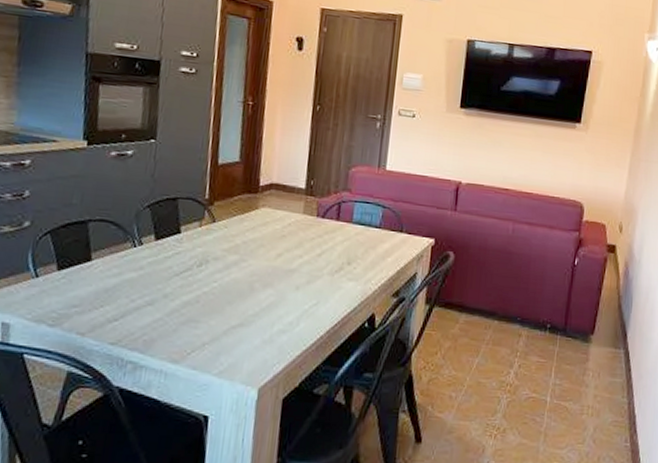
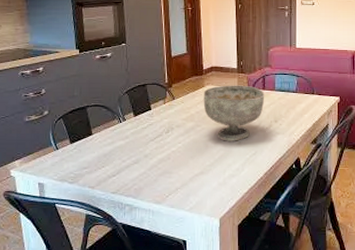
decorative bowl: none [253,209,339,286] -> present [203,85,265,141]

